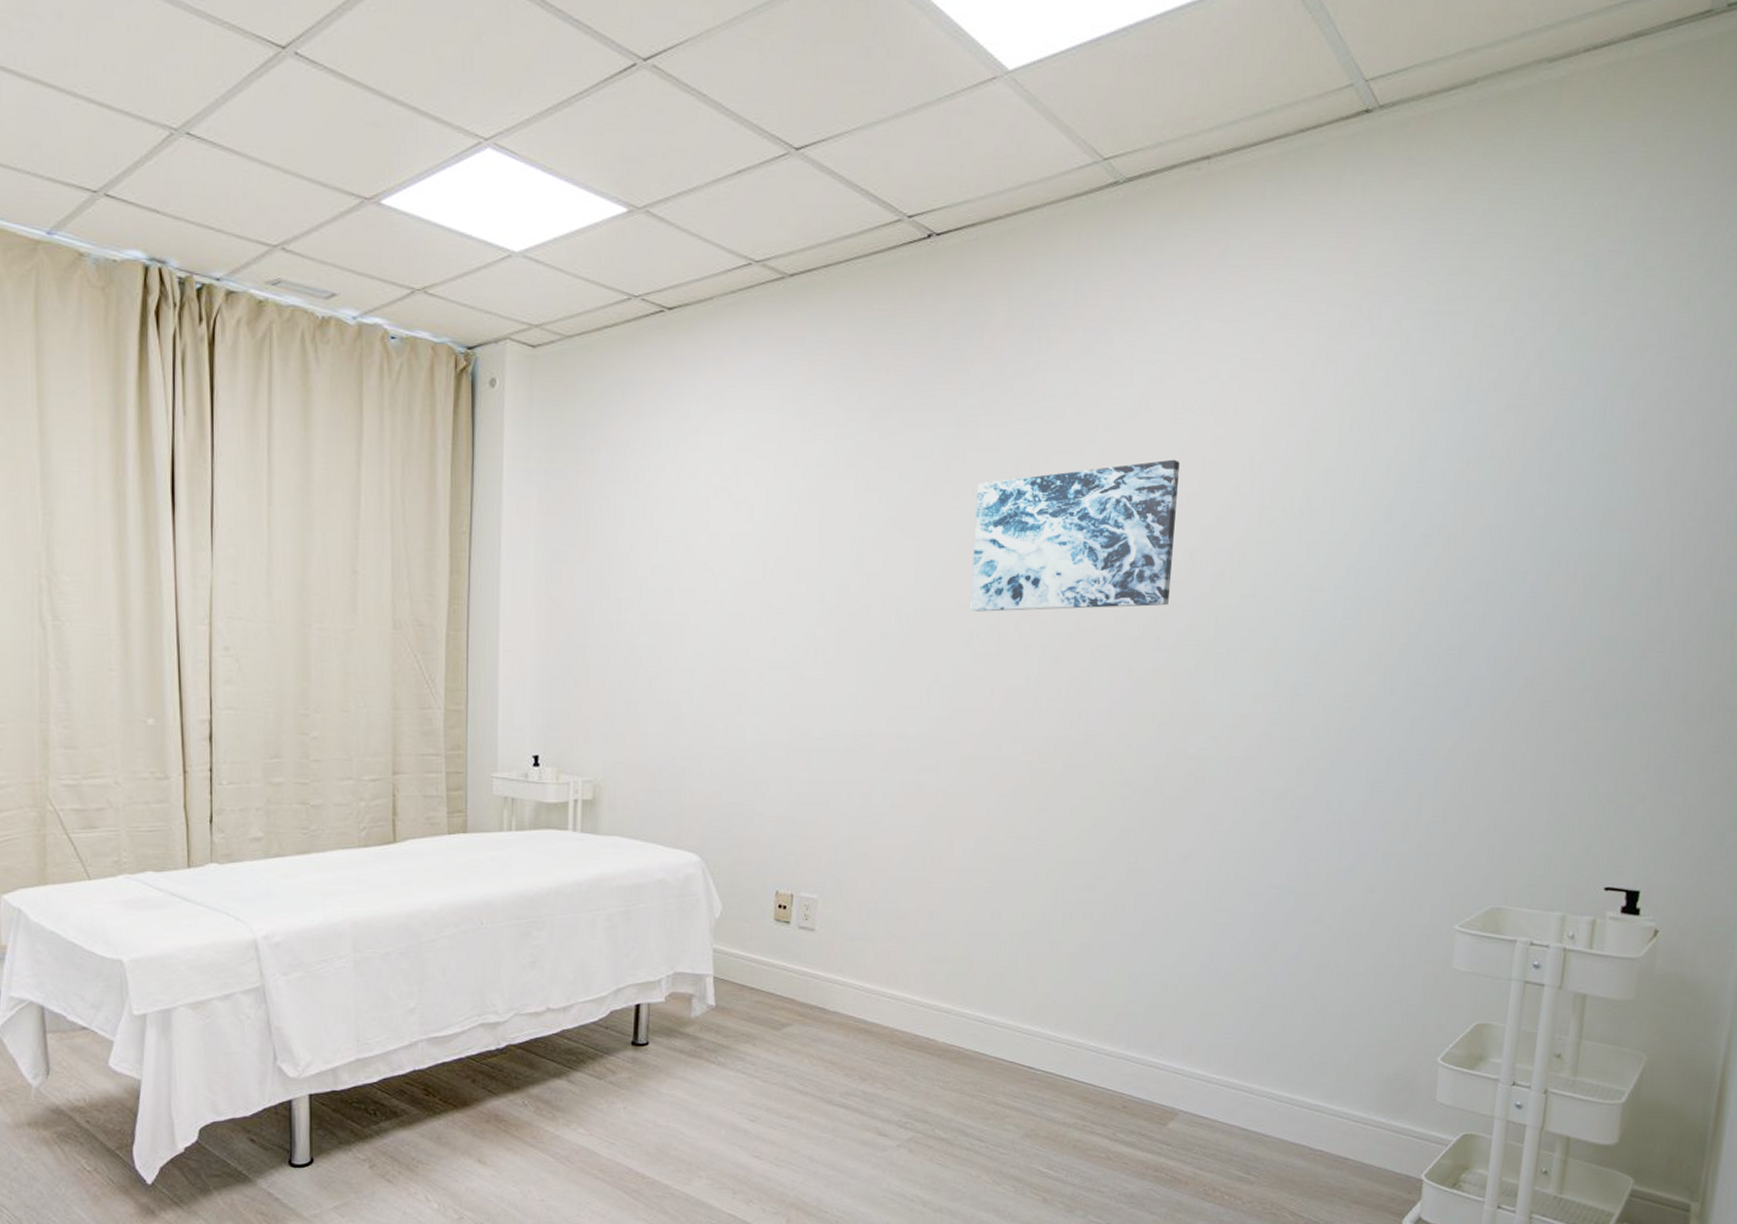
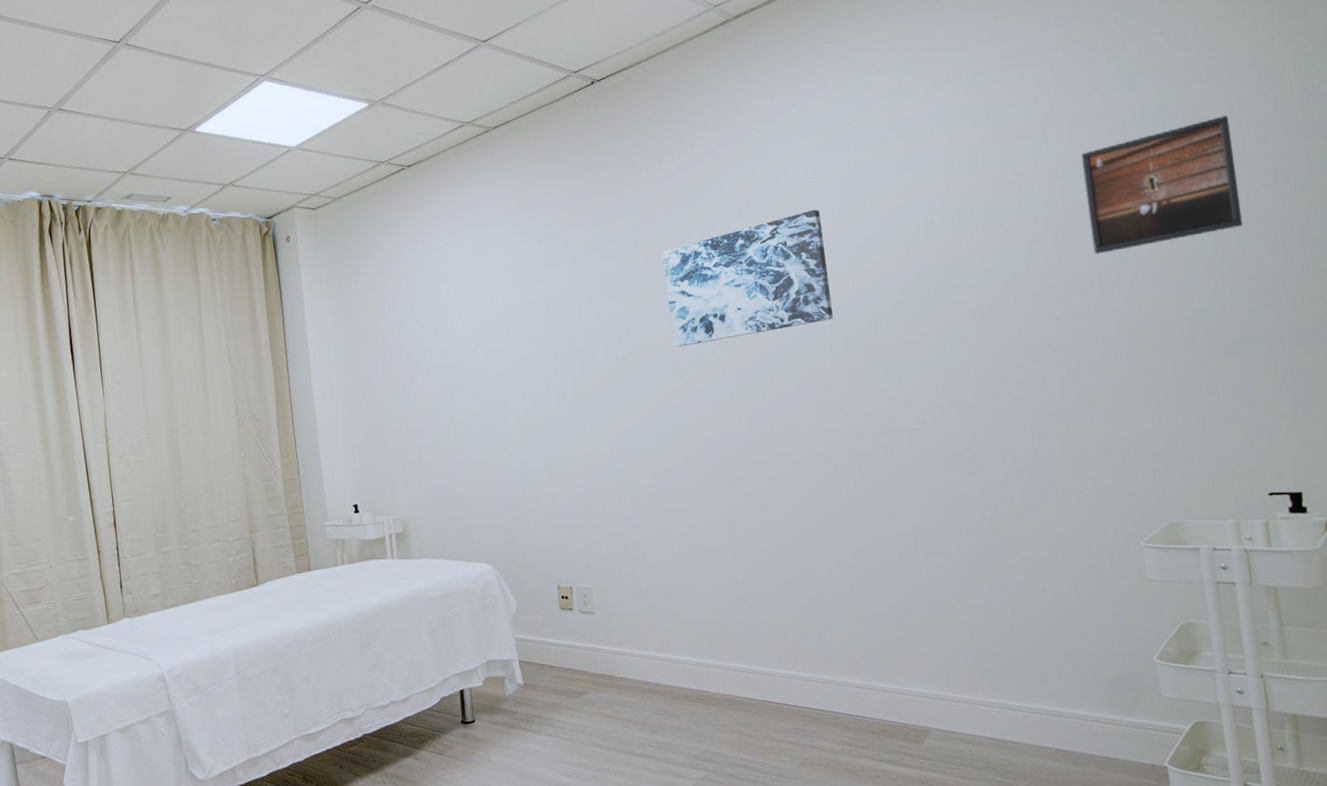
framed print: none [1486,424,1677,574] -> present [1080,115,1243,255]

